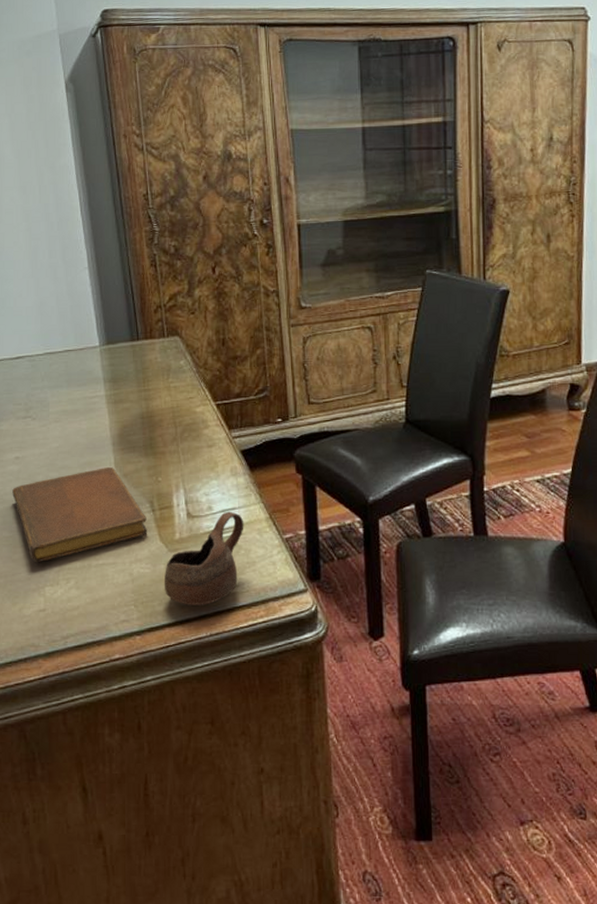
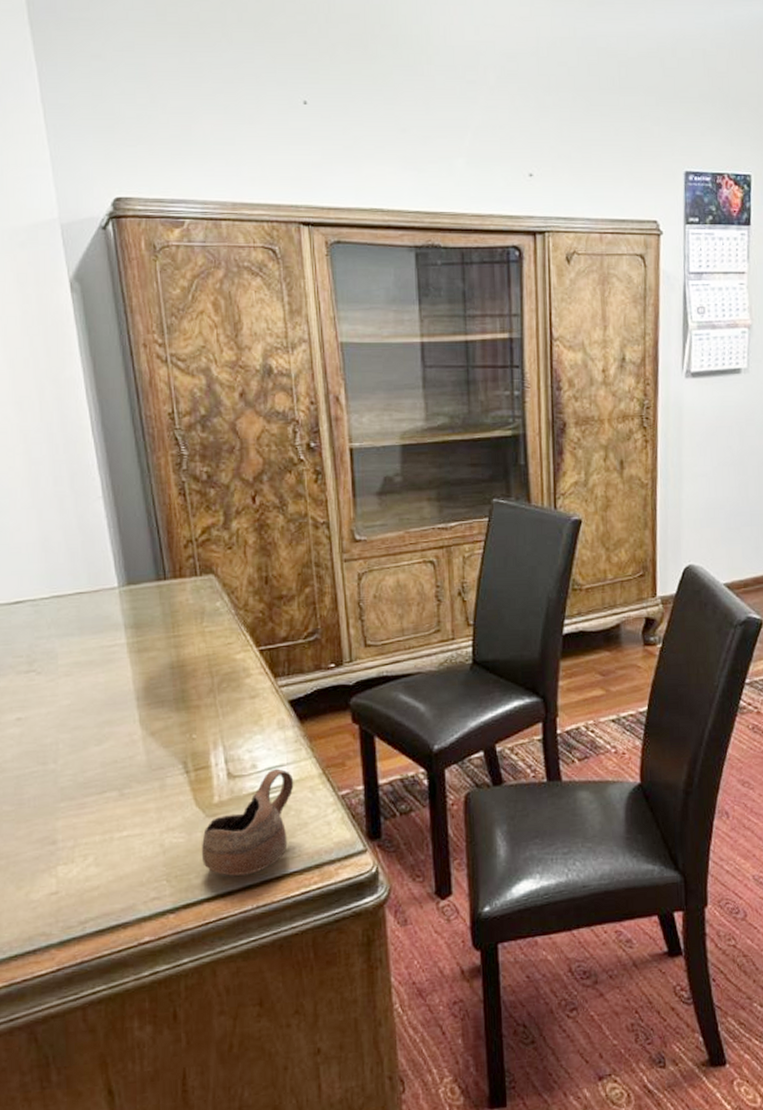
notebook: present [12,467,148,563] -> none [14,725,181,840]

